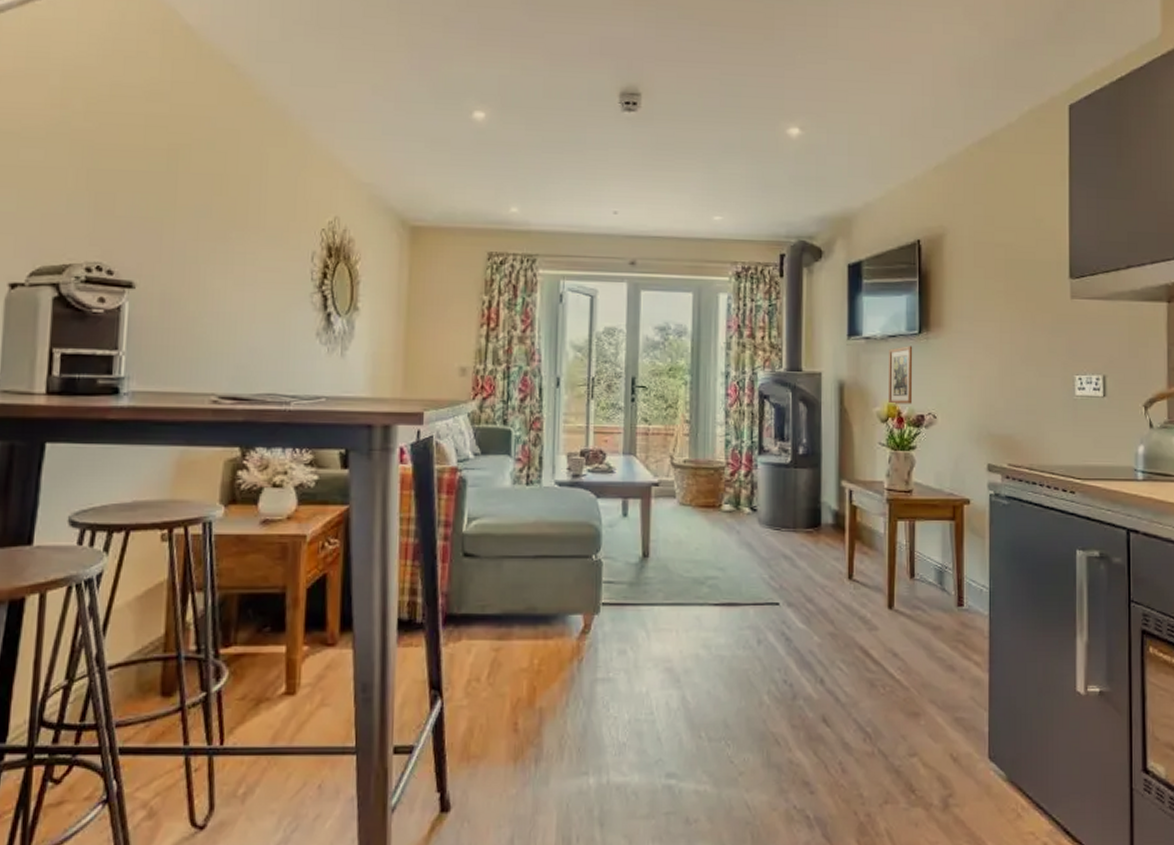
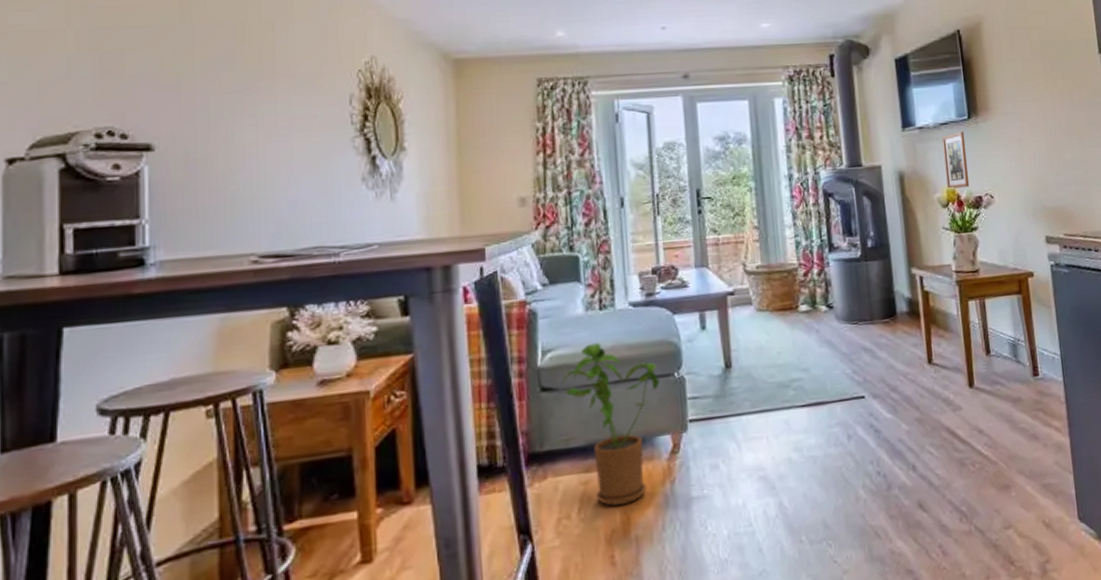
house plant: none [482,516,577,675] -> present [560,343,660,506]

